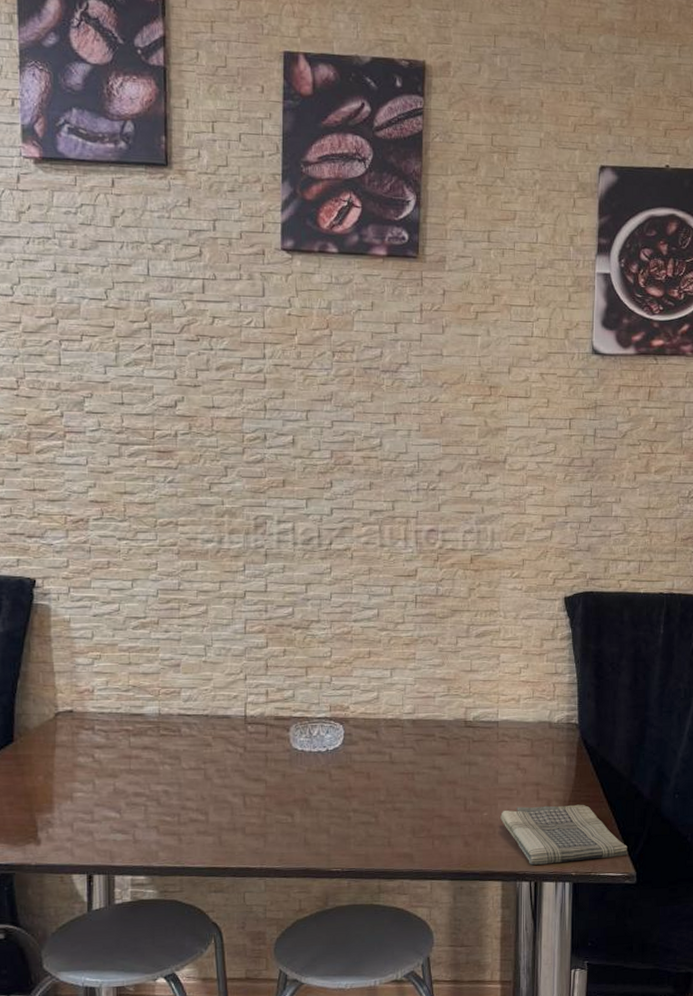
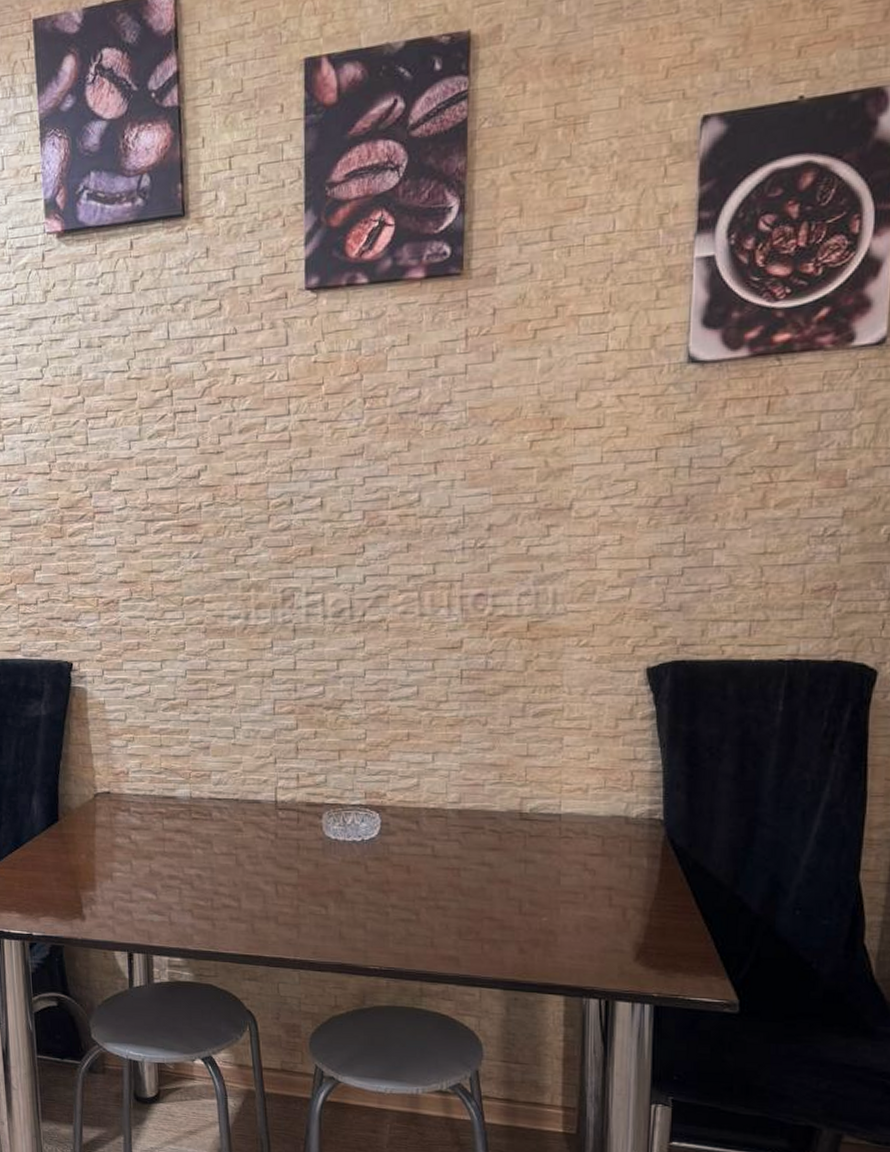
dish towel: present [500,804,629,865] -> none [563,913,729,982]

